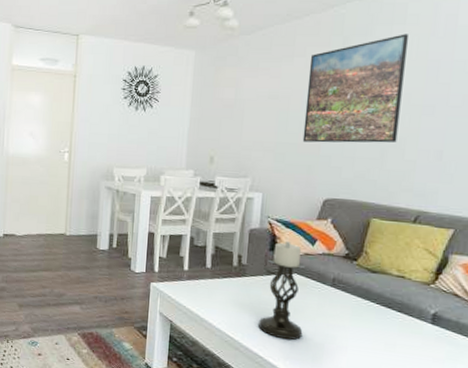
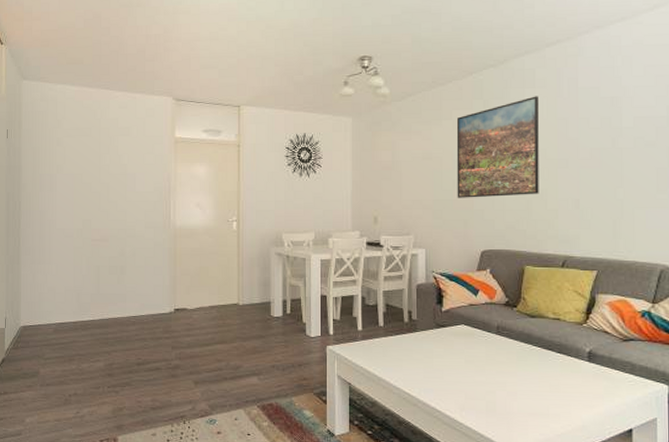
candle holder: present [257,241,306,340] -> none [432,294,475,391]

